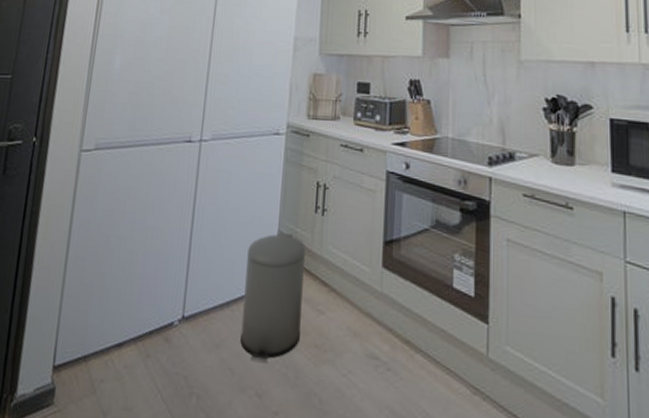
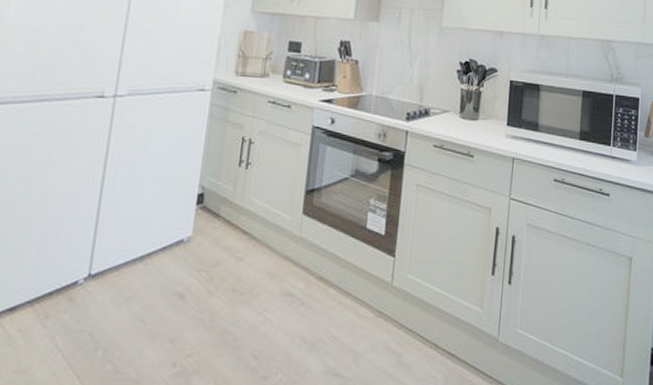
pedal bin: present [240,232,305,363] -> none [153,186,227,311]

